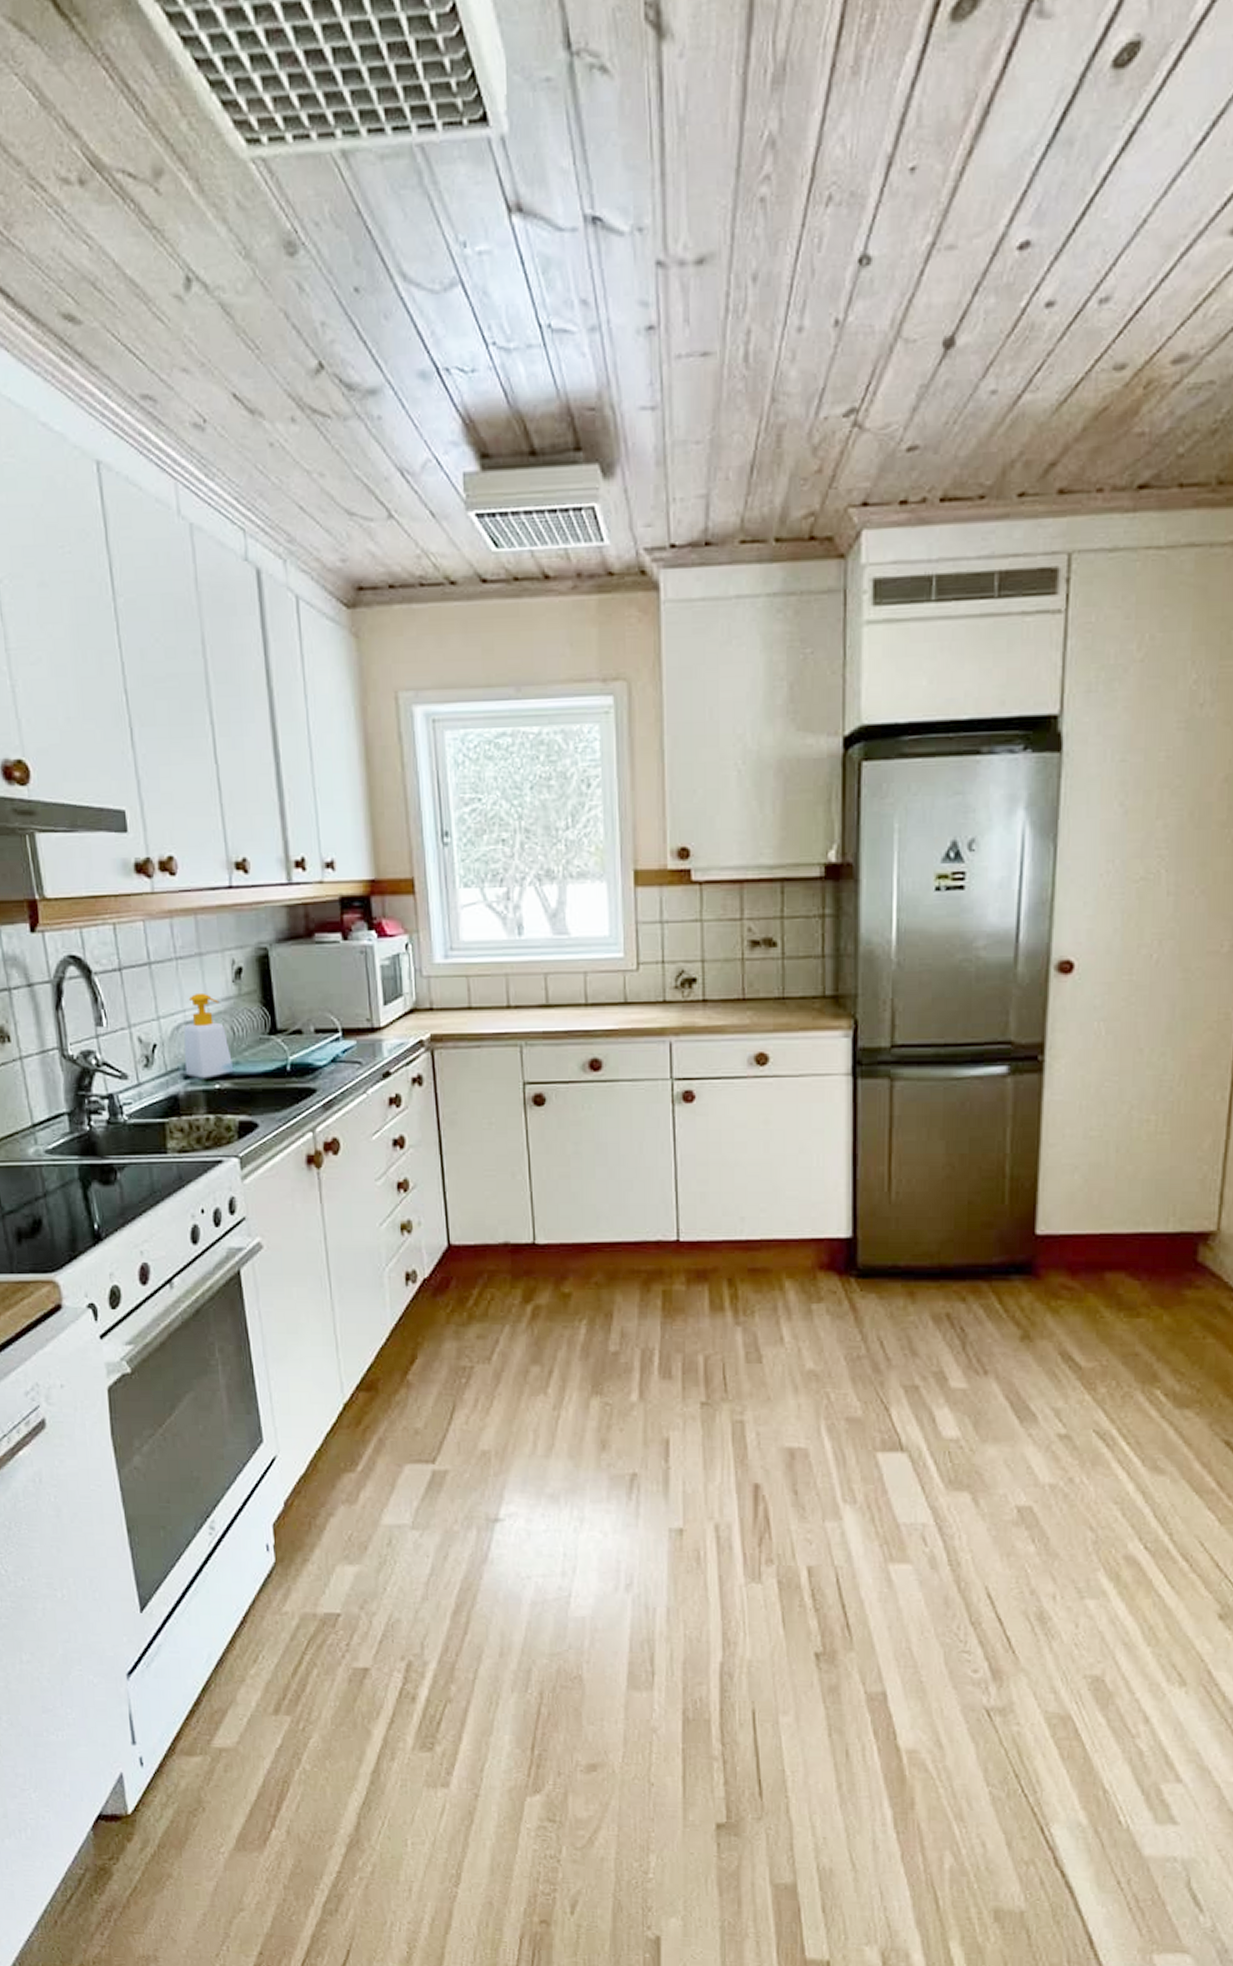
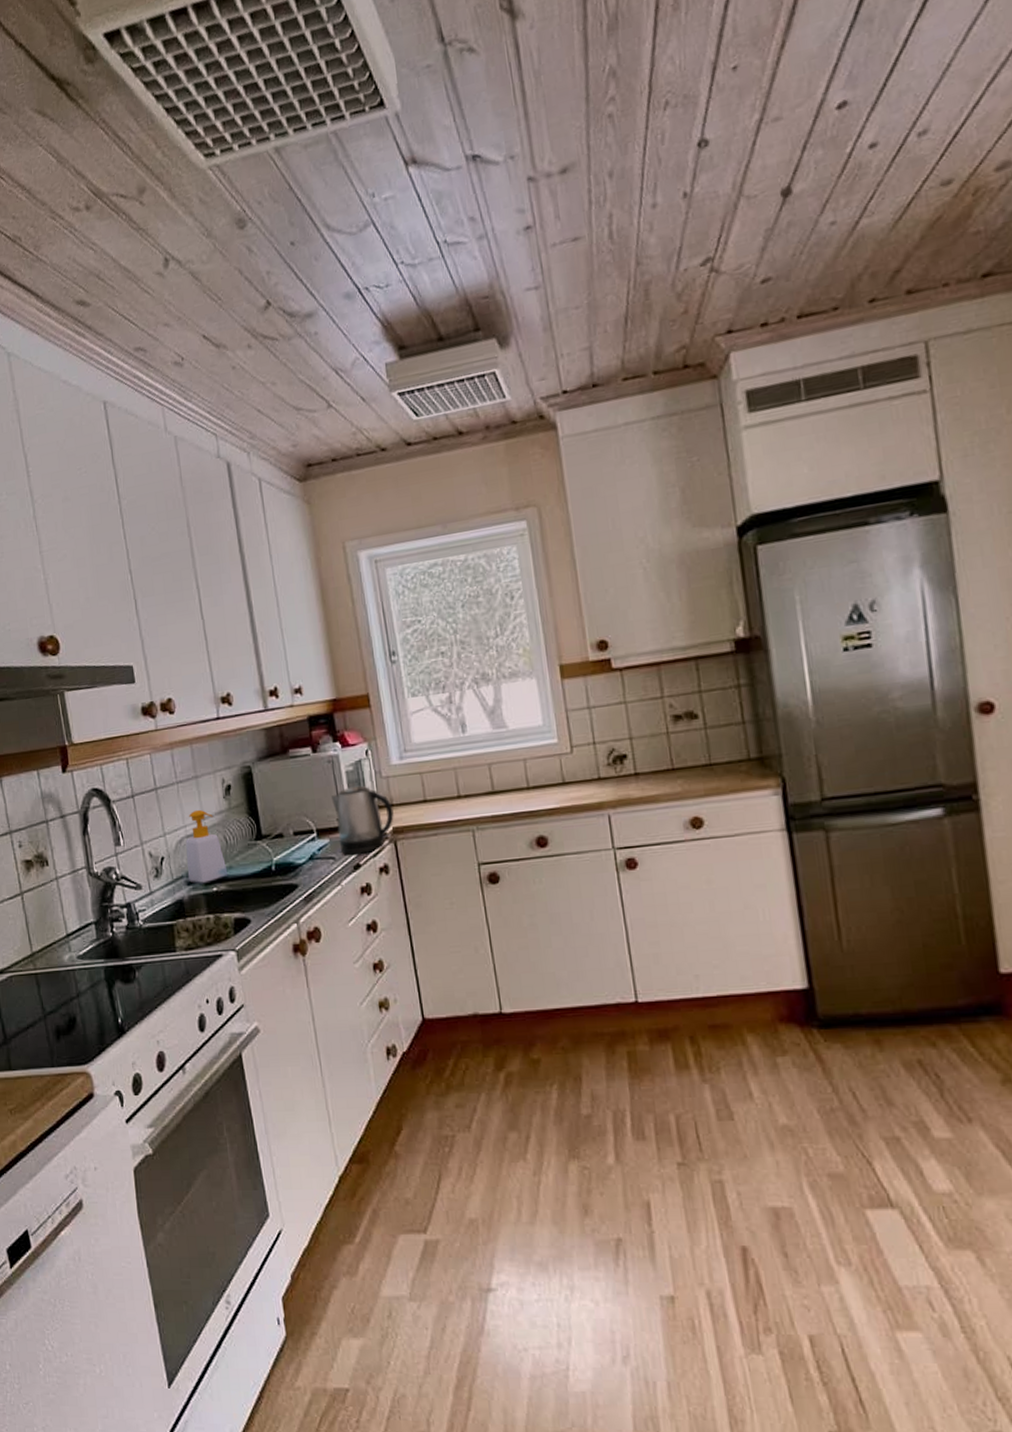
kettle: none [362,983,433,1061] -> present [332,785,394,855]

